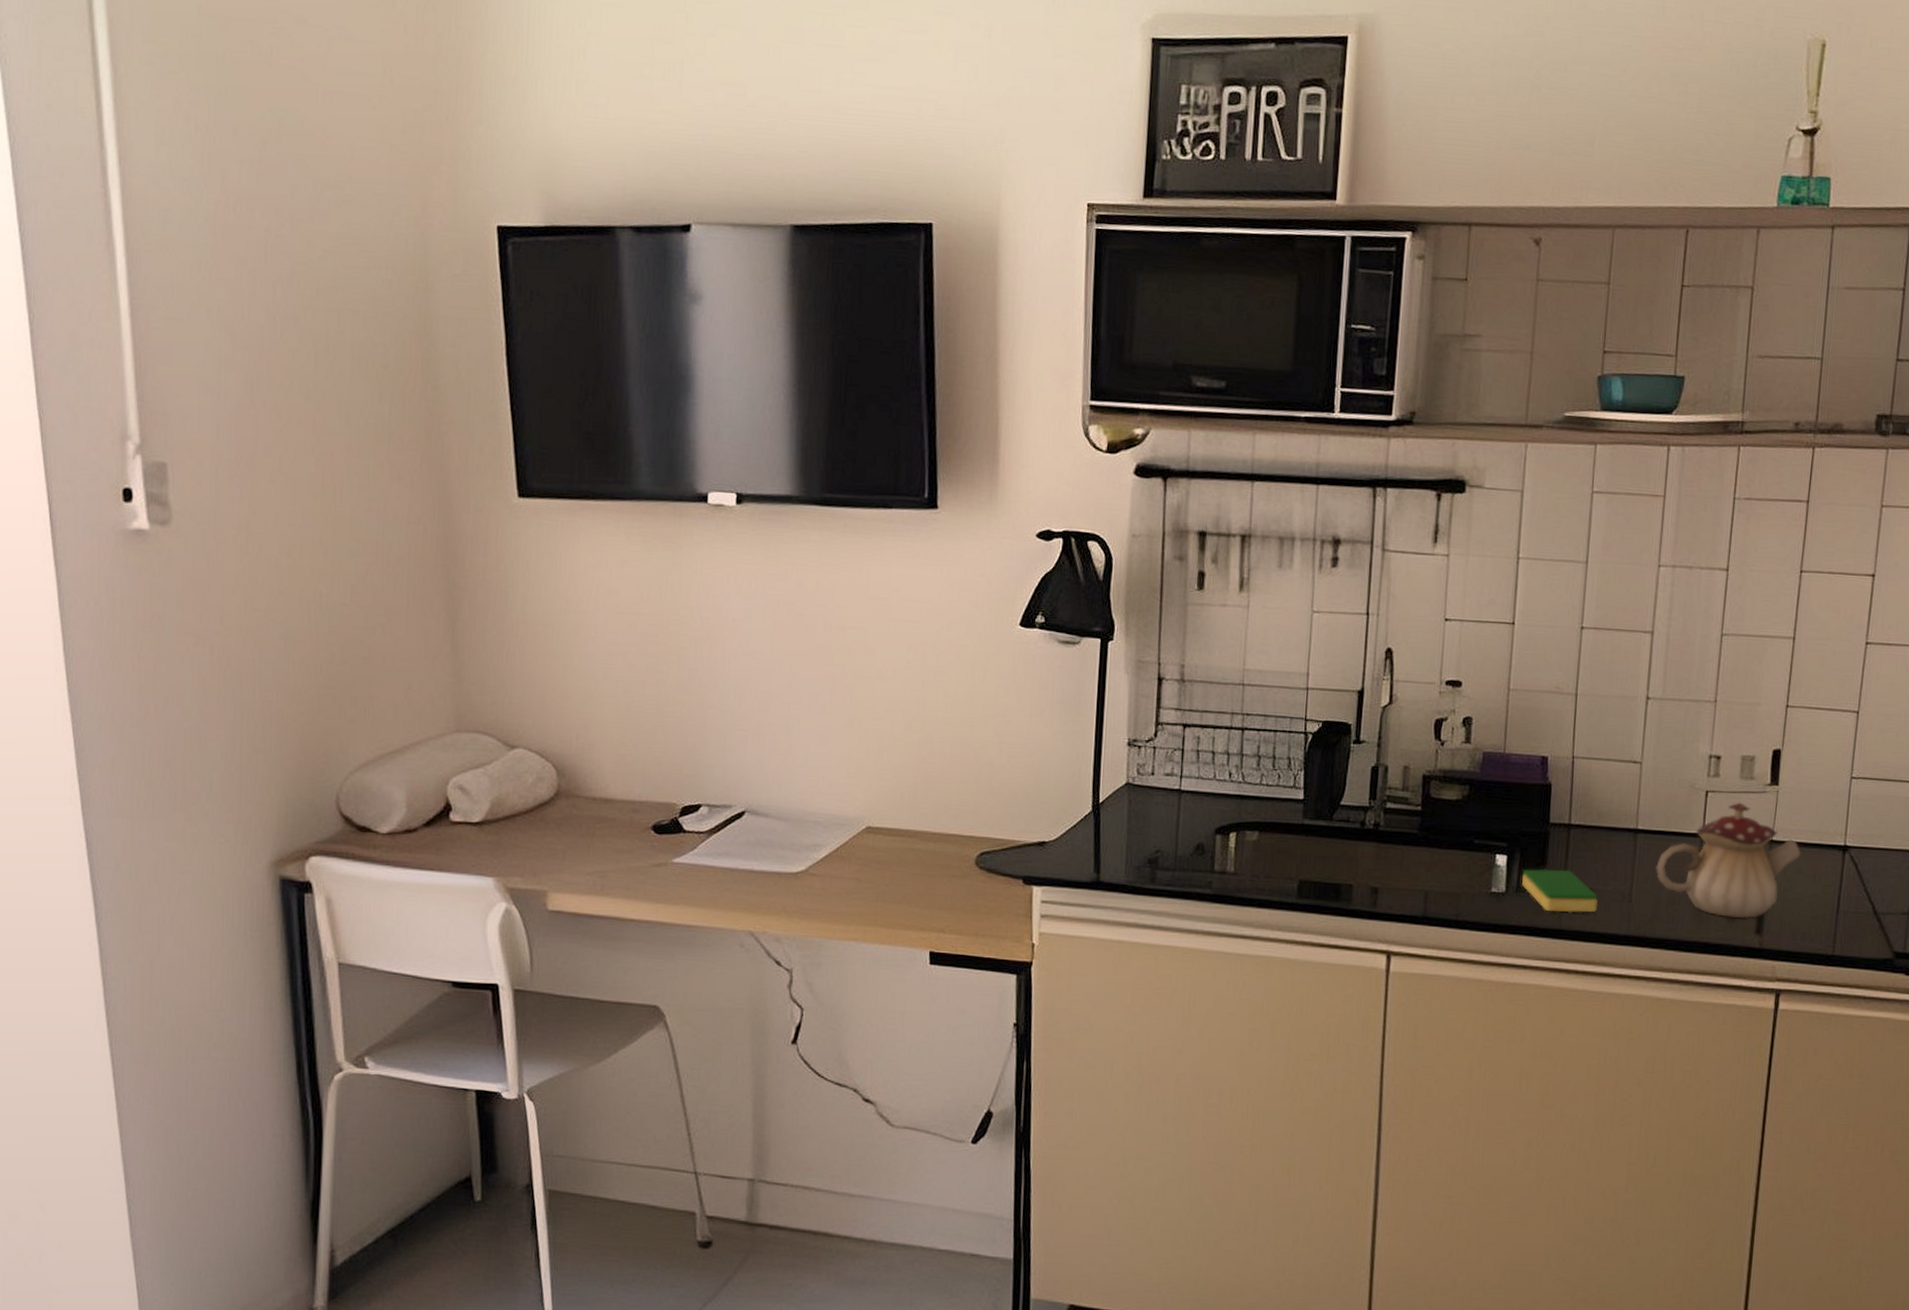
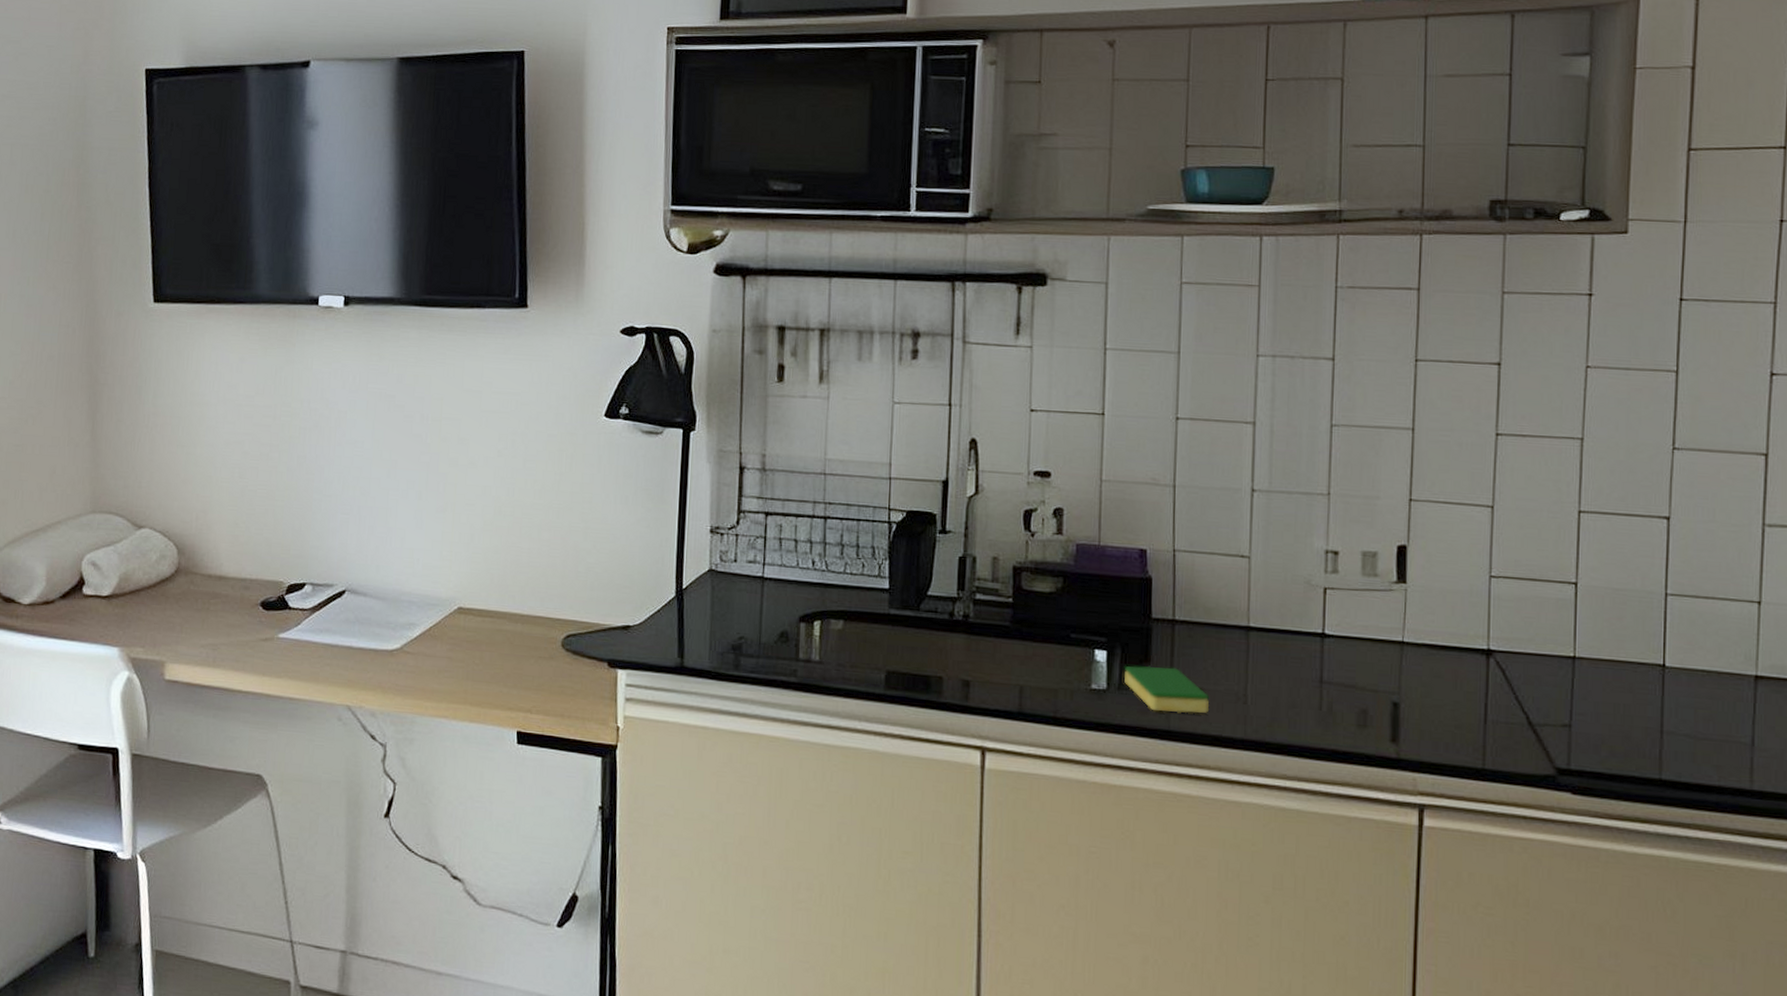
teapot: present [1656,802,1801,919] -> none [1272,600,1438,725]

